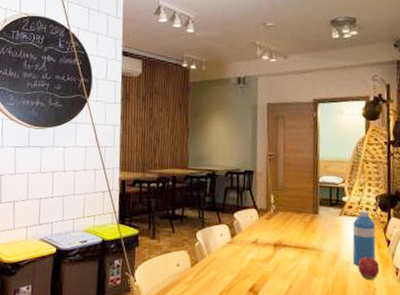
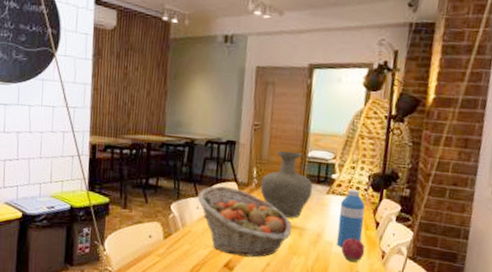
fruit basket: none [220,213,311,281] -> present [197,186,292,258]
vase: none [278,178,327,240] -> present [260,151,313,218]

